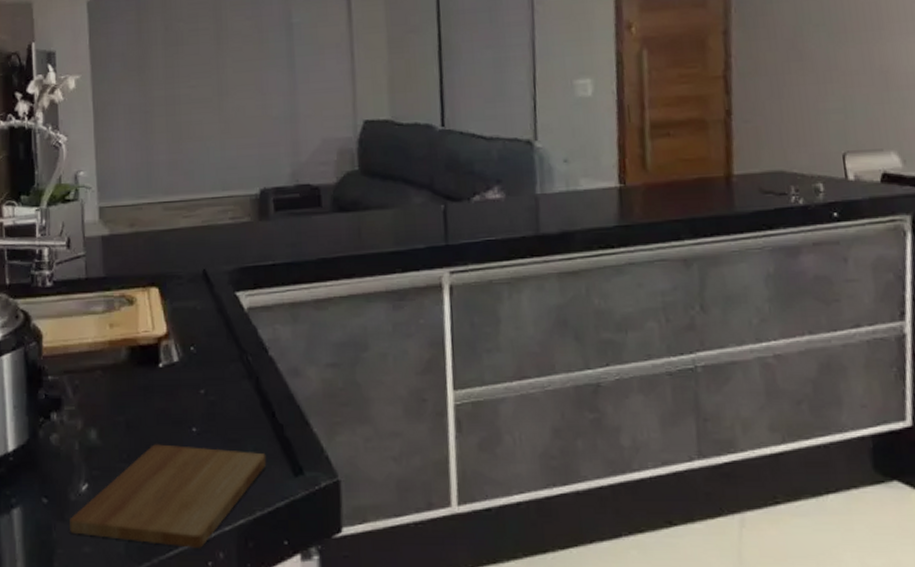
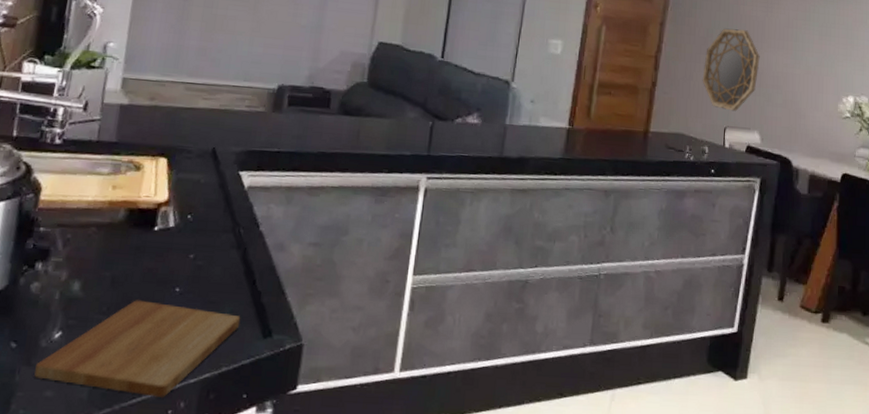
home mirror: none [796,18,882,130] -> present [702,28,760,112]

